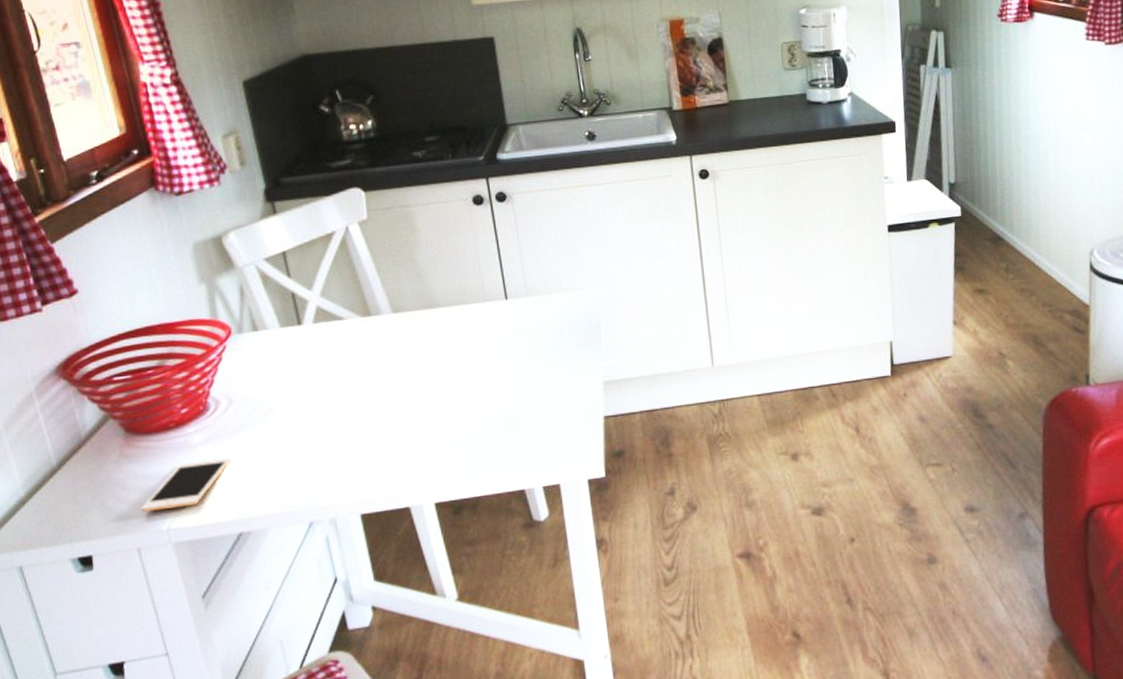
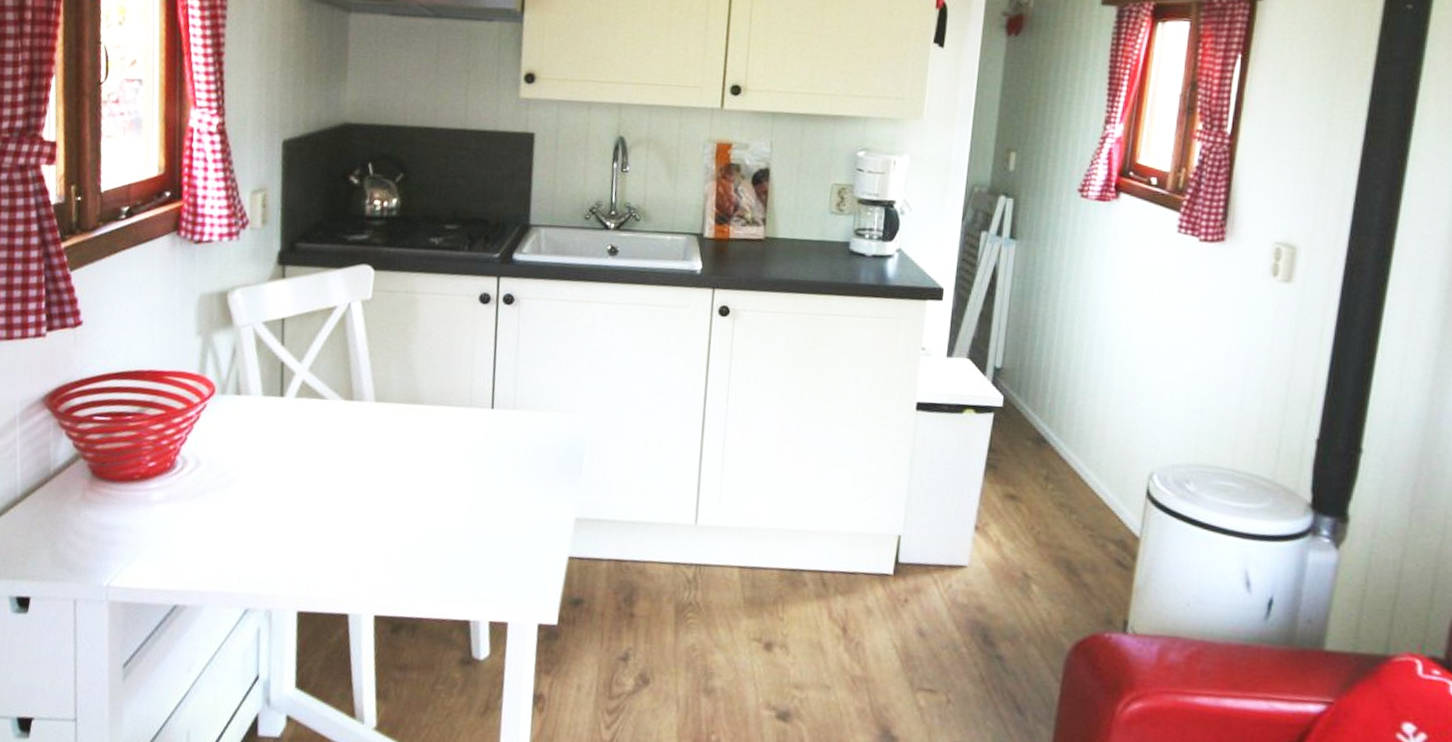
cell phone: present [141,457,231,512] -> none [87,519,185,566]

